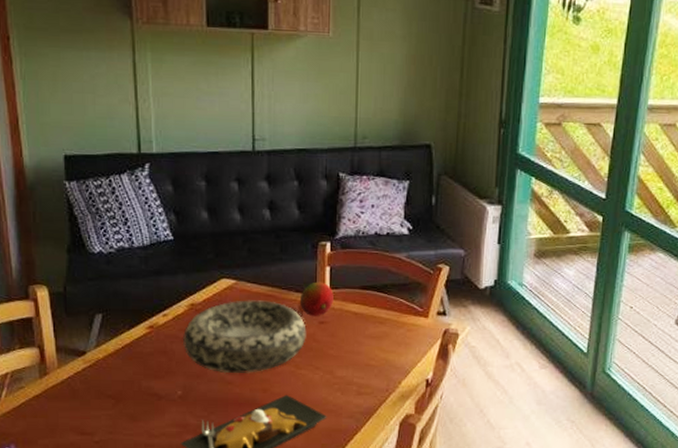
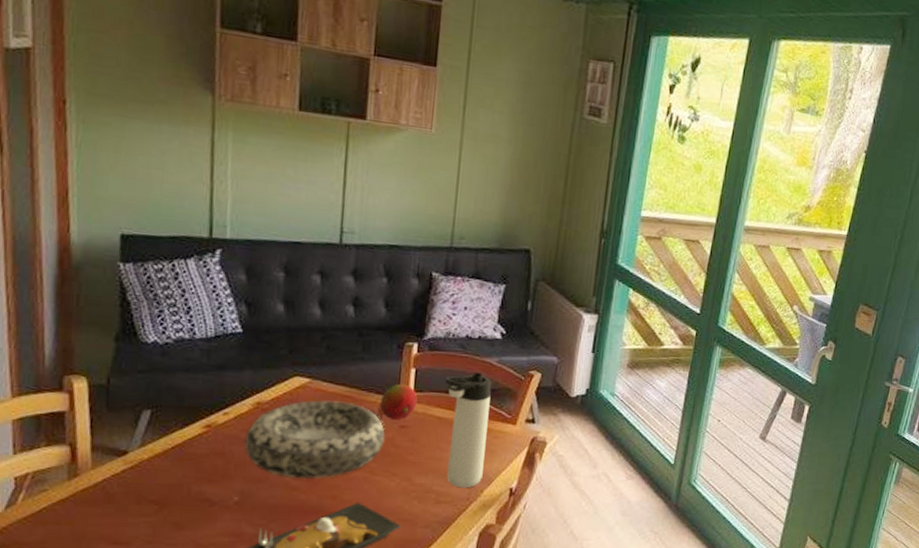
thermos bottle: none [358,267,402,380] -> present [444,372,492,488]

